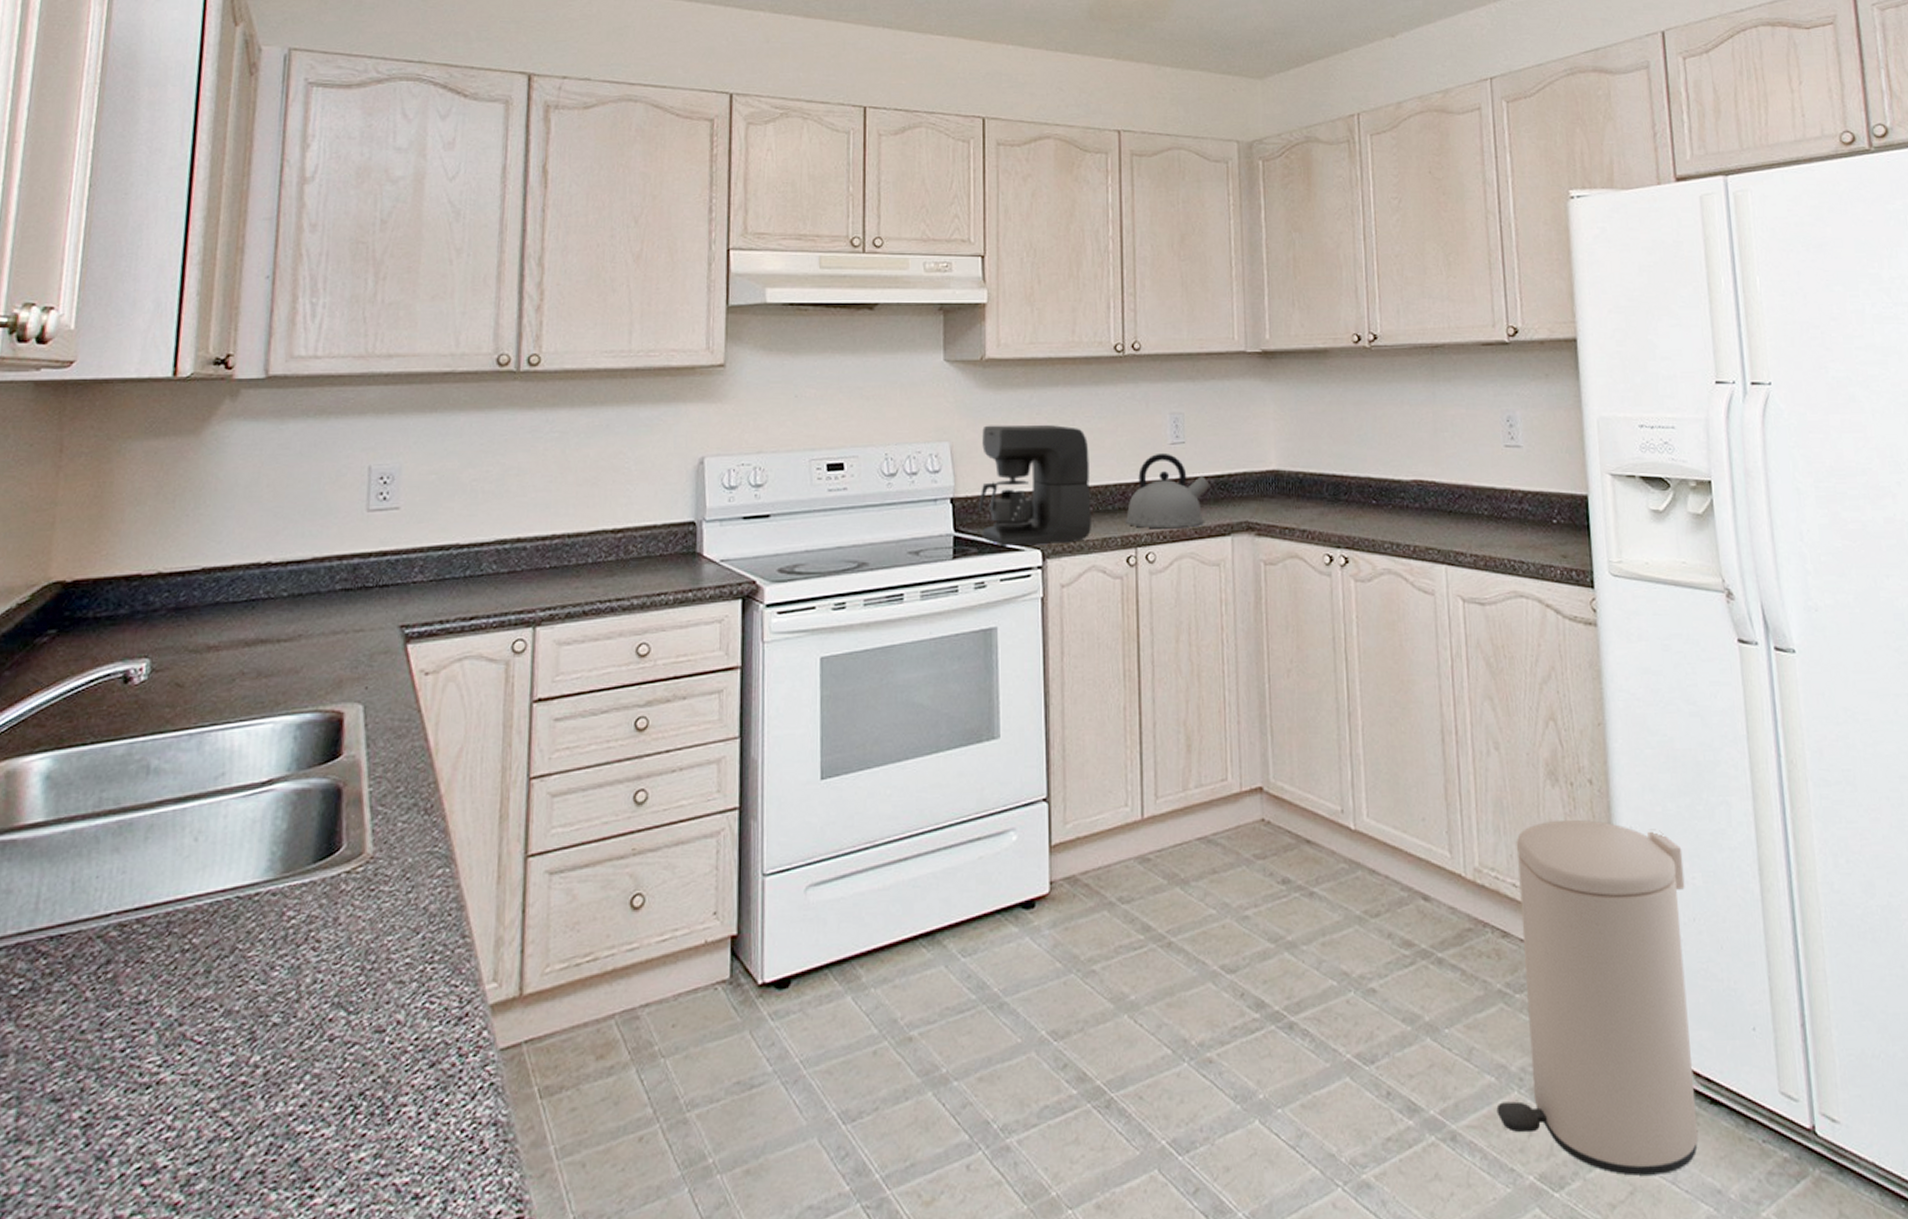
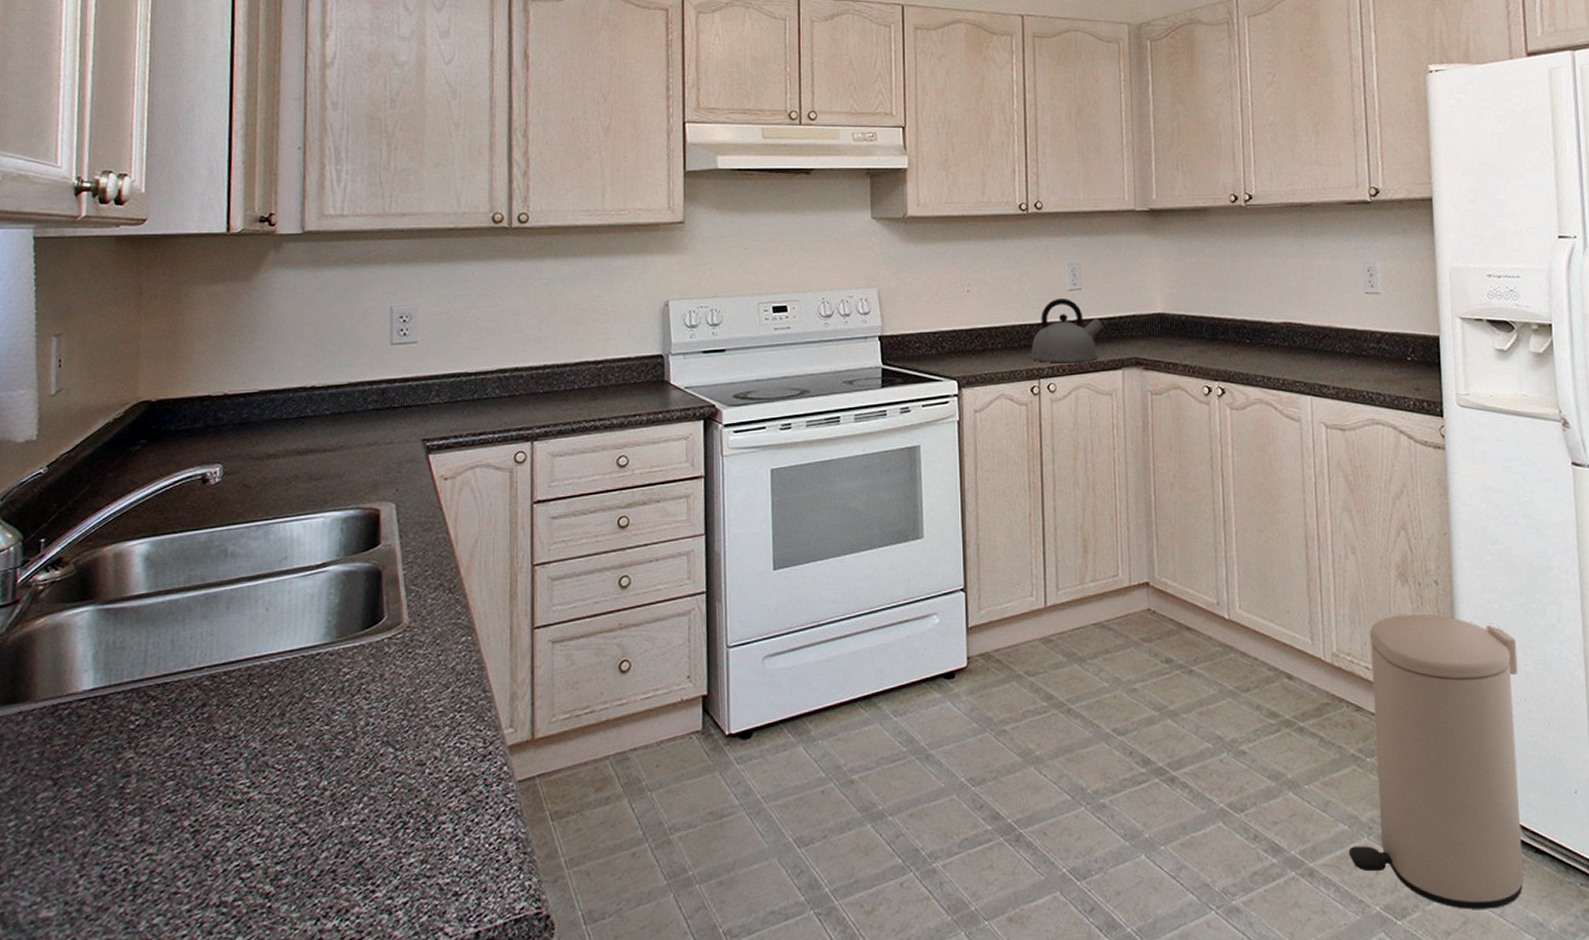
coffee maker: present [979,424,1091,546] -> none [903,273,1000,377]

